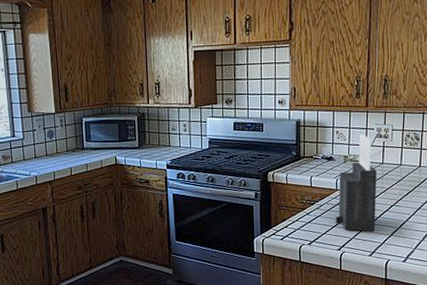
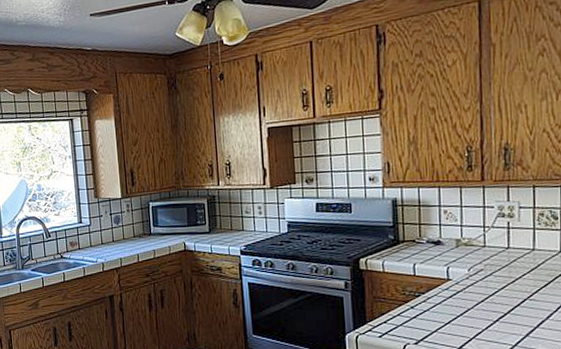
knife block: present [336,134,376,232] -> none [449,213,504,331]

